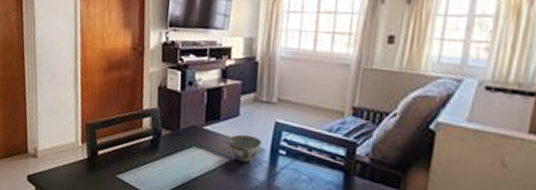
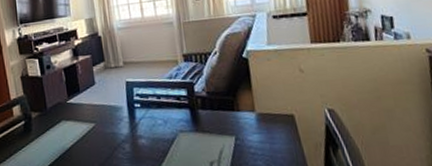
bowl: present [228,134,262,163] -> none [90,98,119,124]

